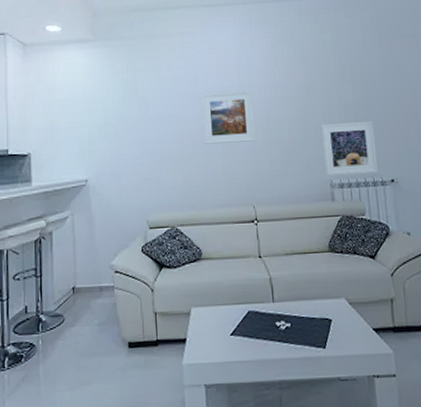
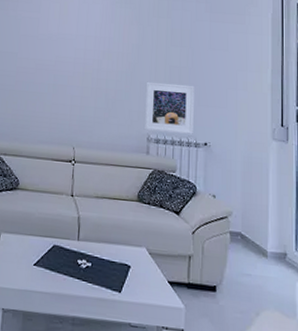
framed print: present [201,90,256,144] -> none [36,37,88,88]

